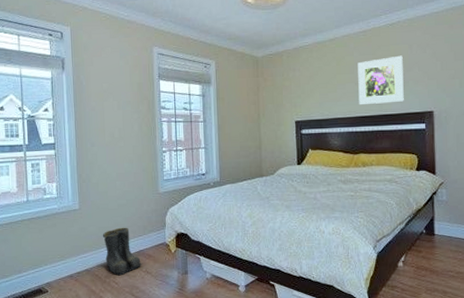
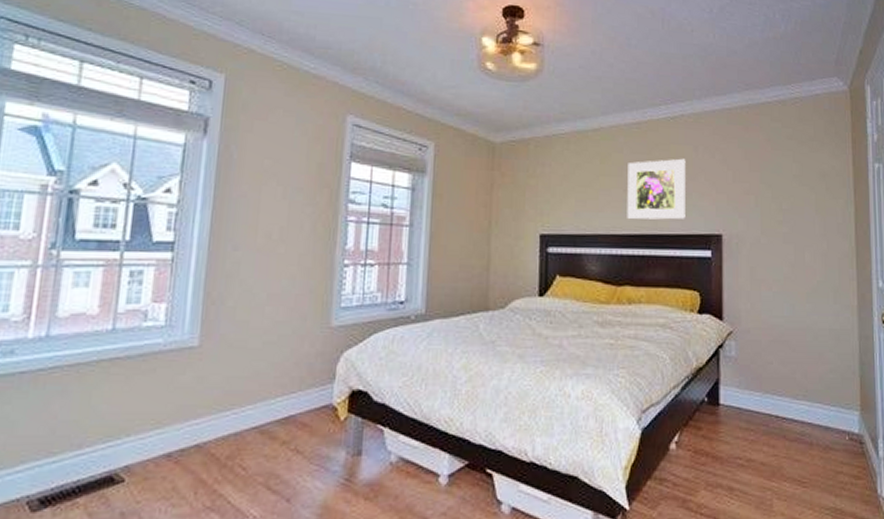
boots: present [102,227,143,276] -> none [230,378,292,456]

